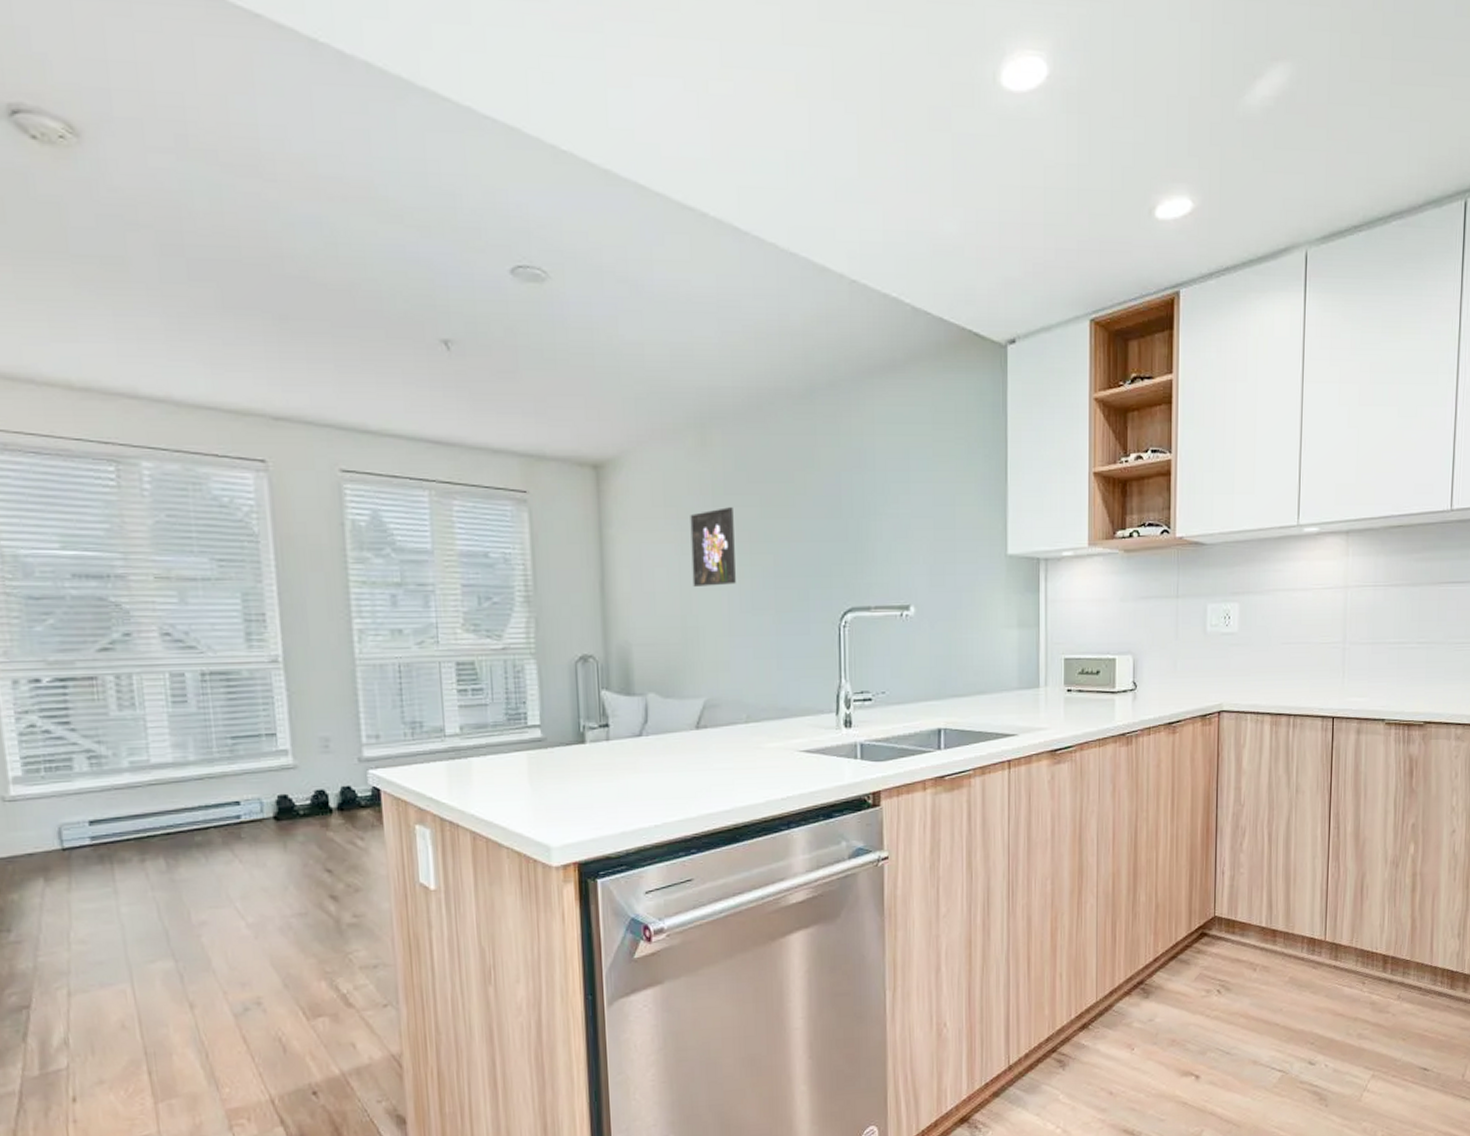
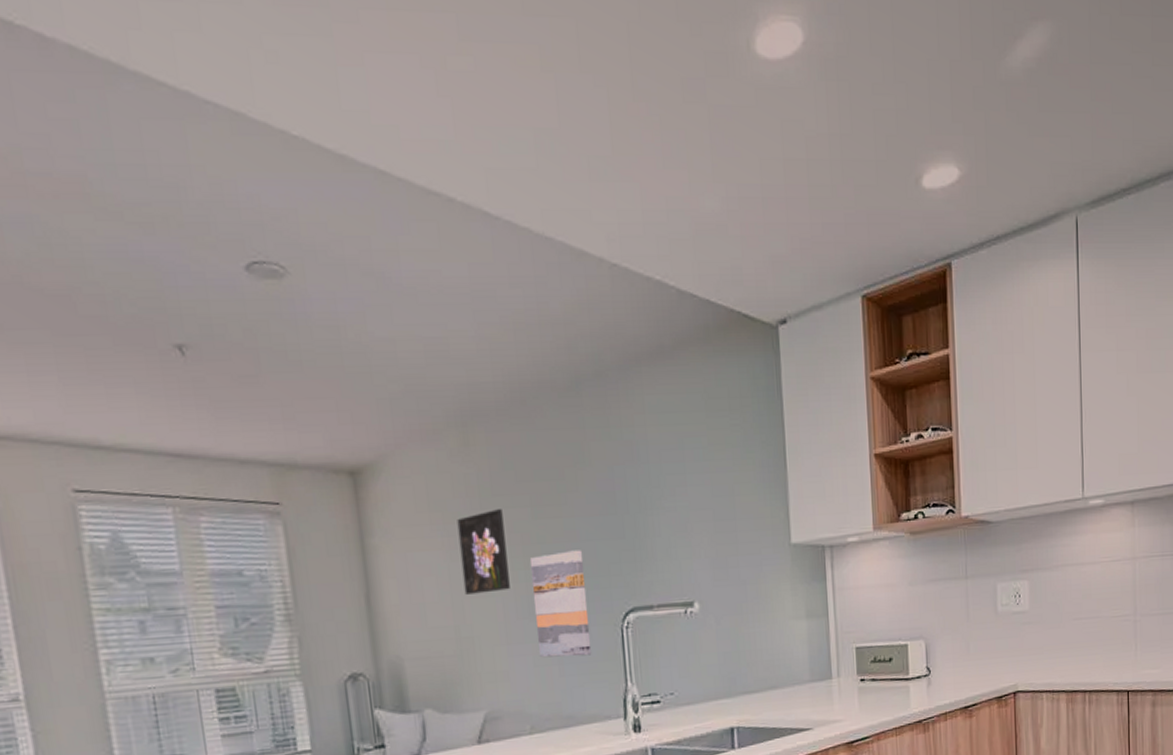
wall art: none [756,550,809,652] -> present [529,550,592,658]

